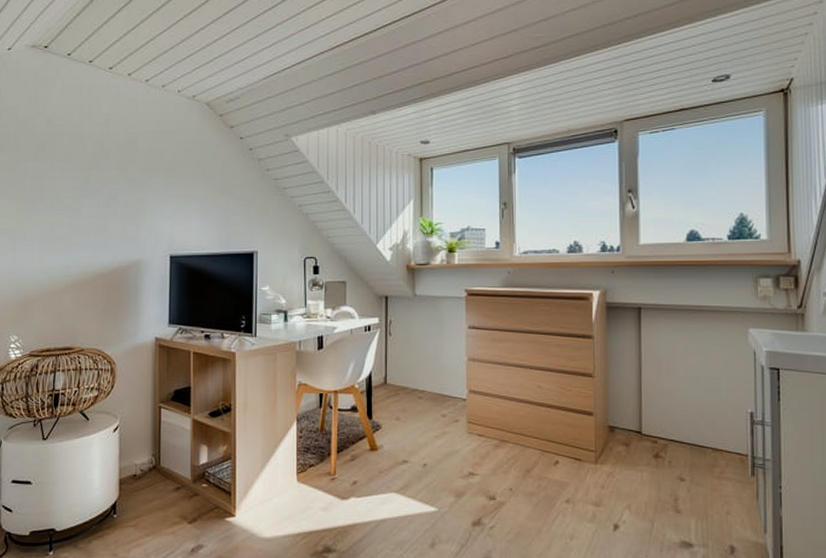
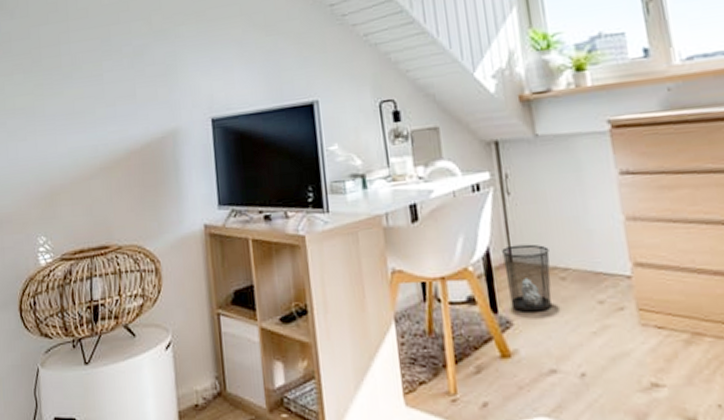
waste bin: none [381,371,413,420] -> present [502,244,552,312]

